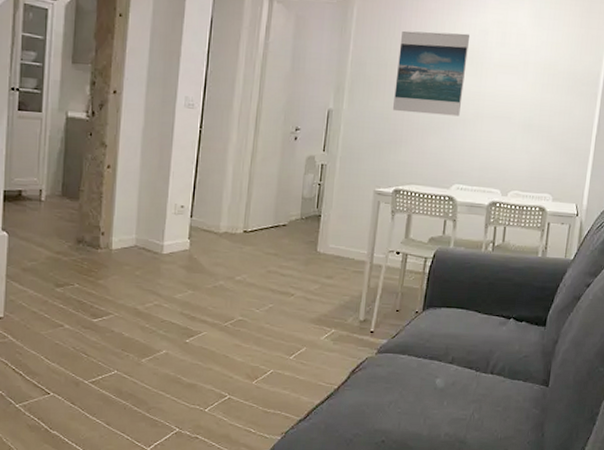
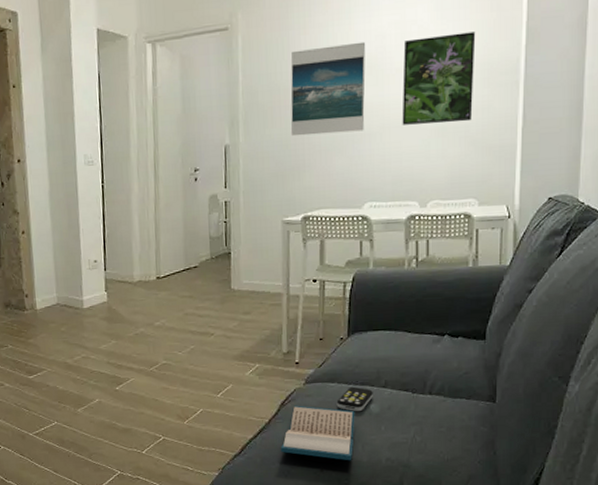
hardback book: none [345,374,421,434] -> present [280,405,355,461]
remote control: none [404,360,440,386] -> present [336,386,373,412]
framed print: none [494,39,566,123] -> present [402,32,476,125]

